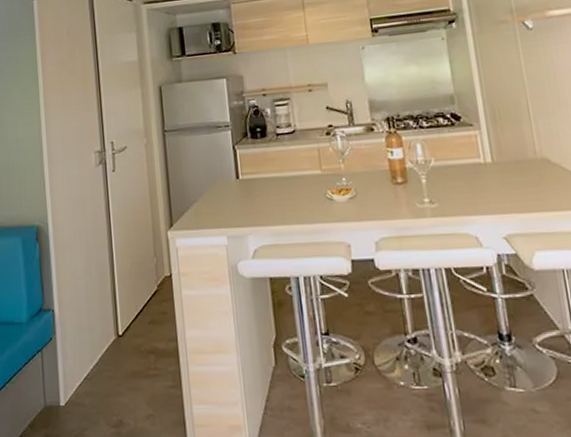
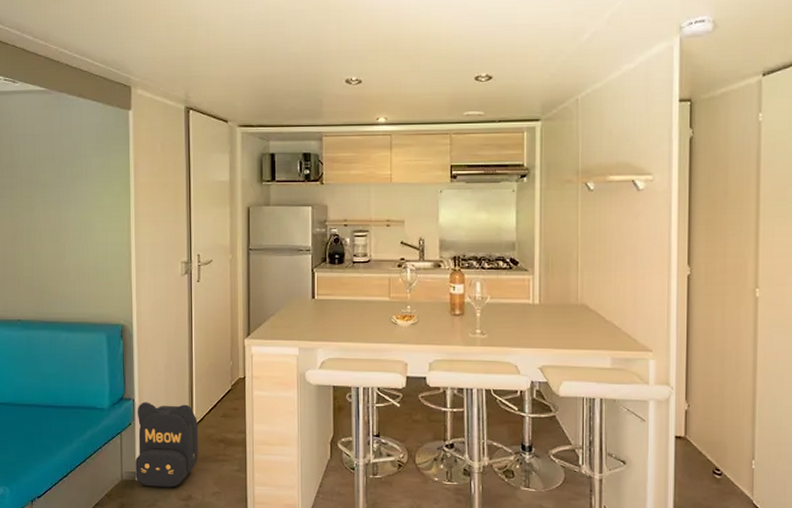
backpack: none [57,311,128,413] -> present [135,402,199,488]

